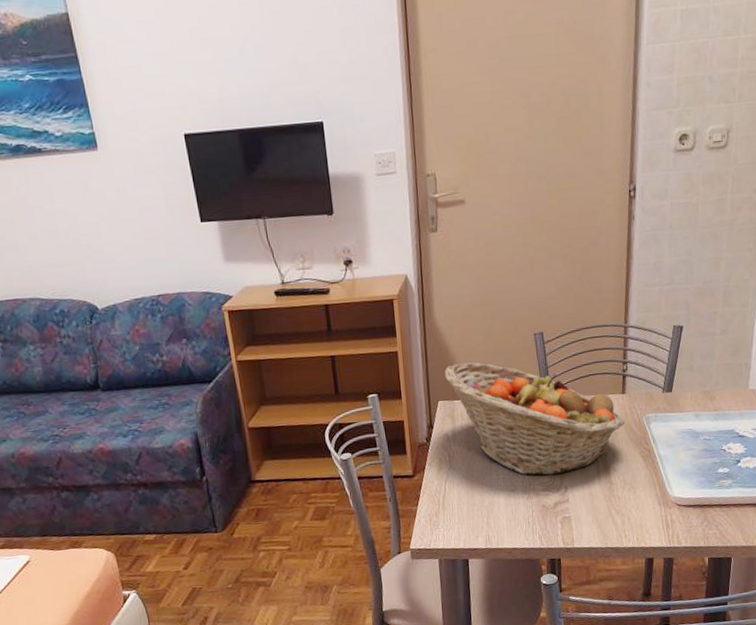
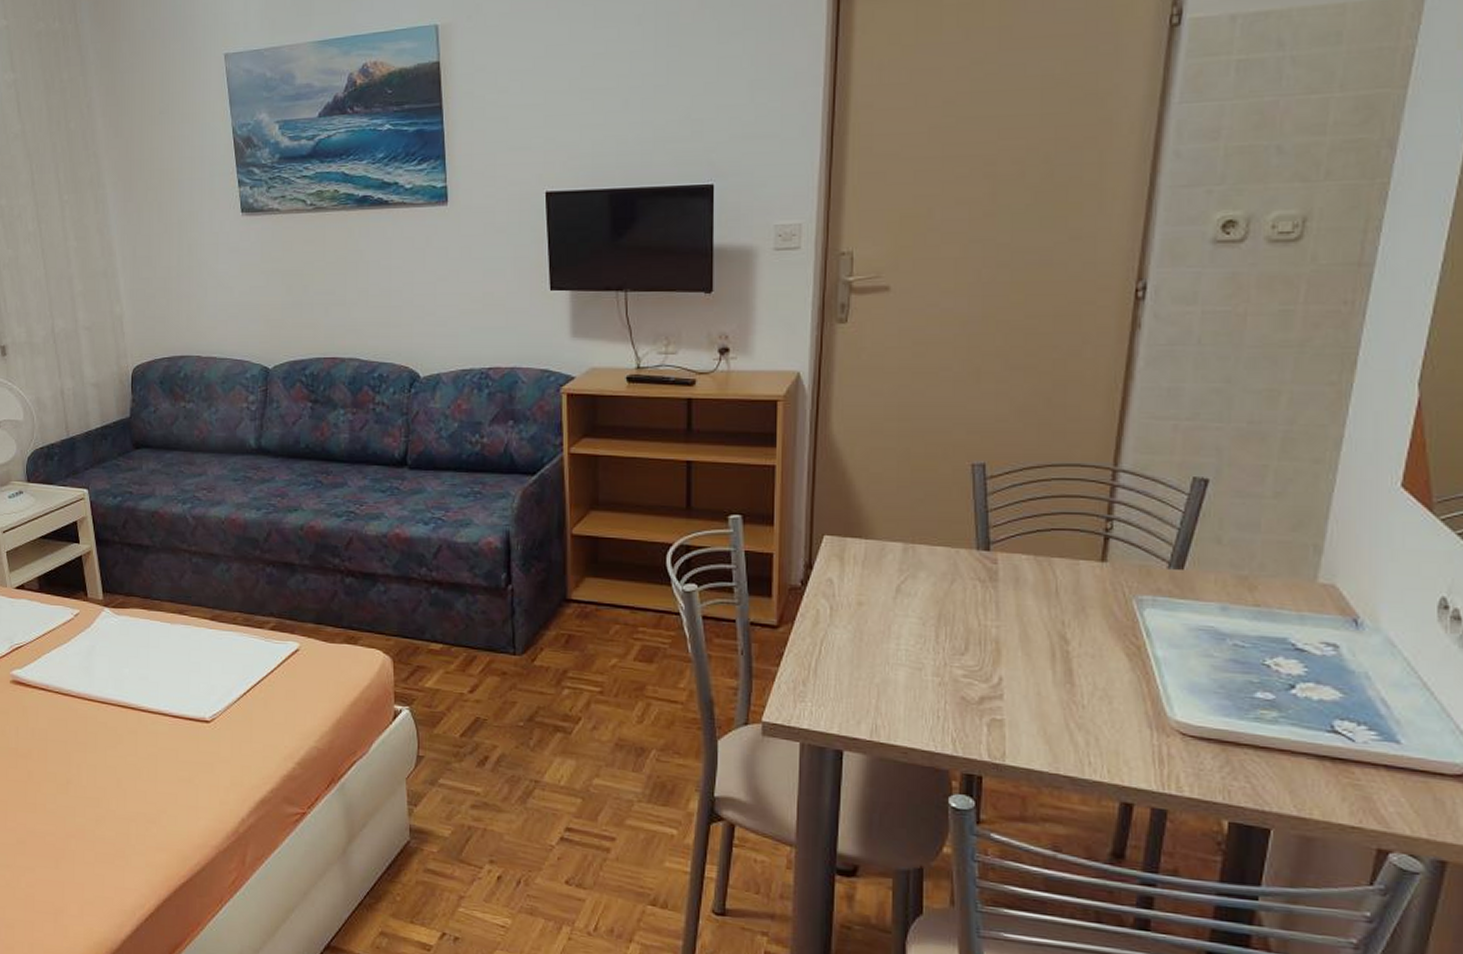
fruit basket: present [445,362,624,476] -> none [837,489,1101,658]

